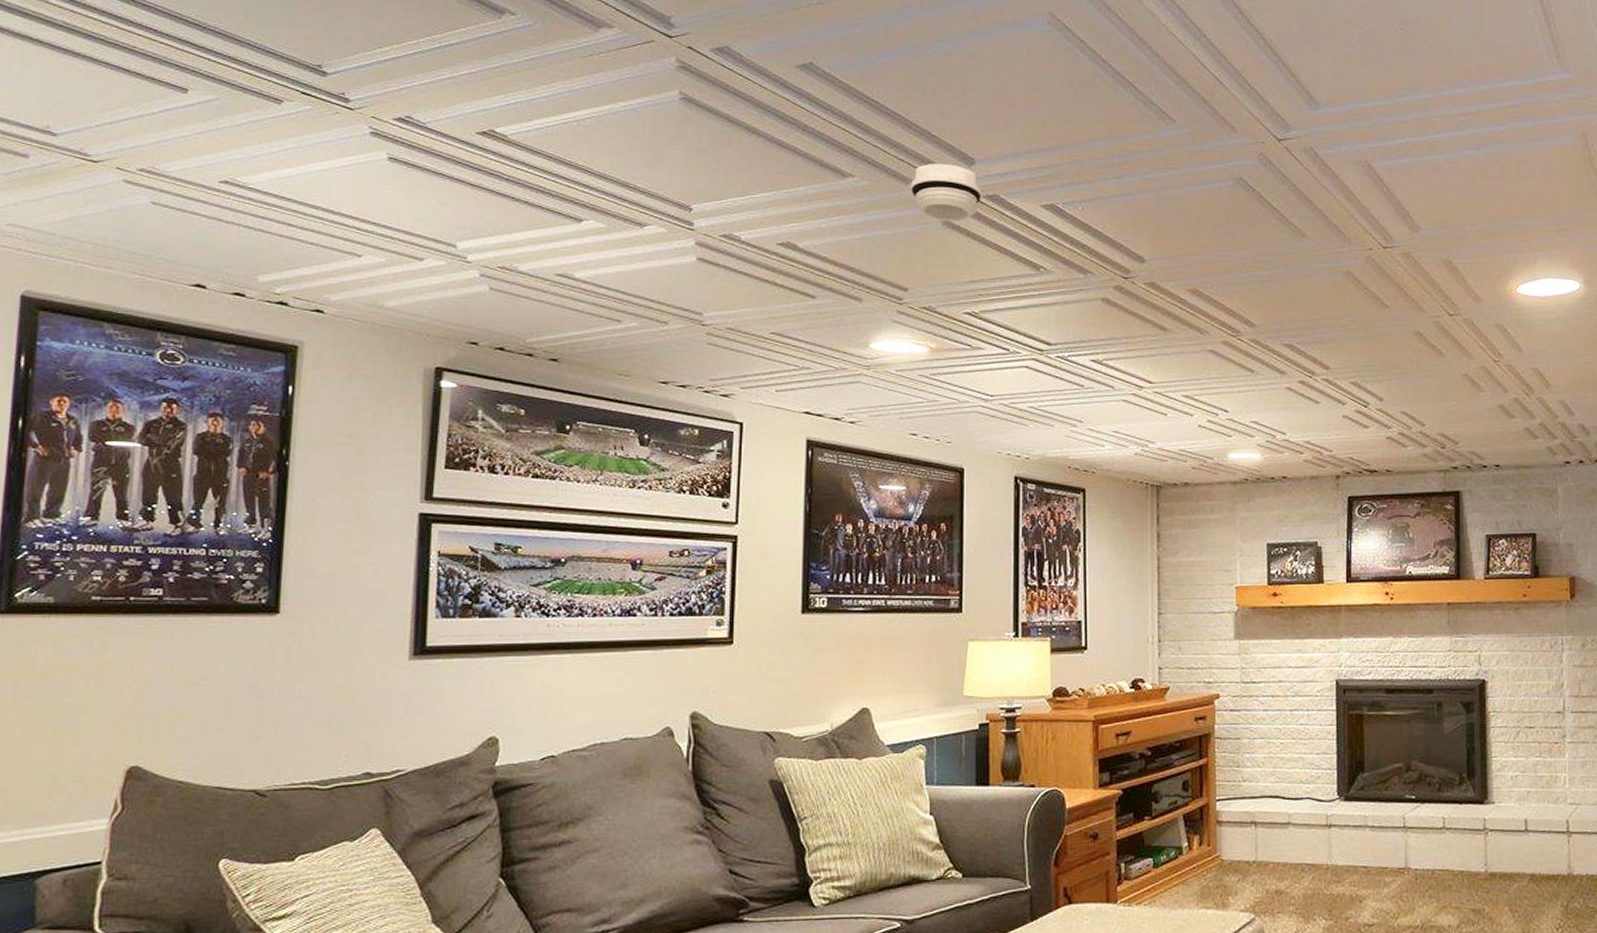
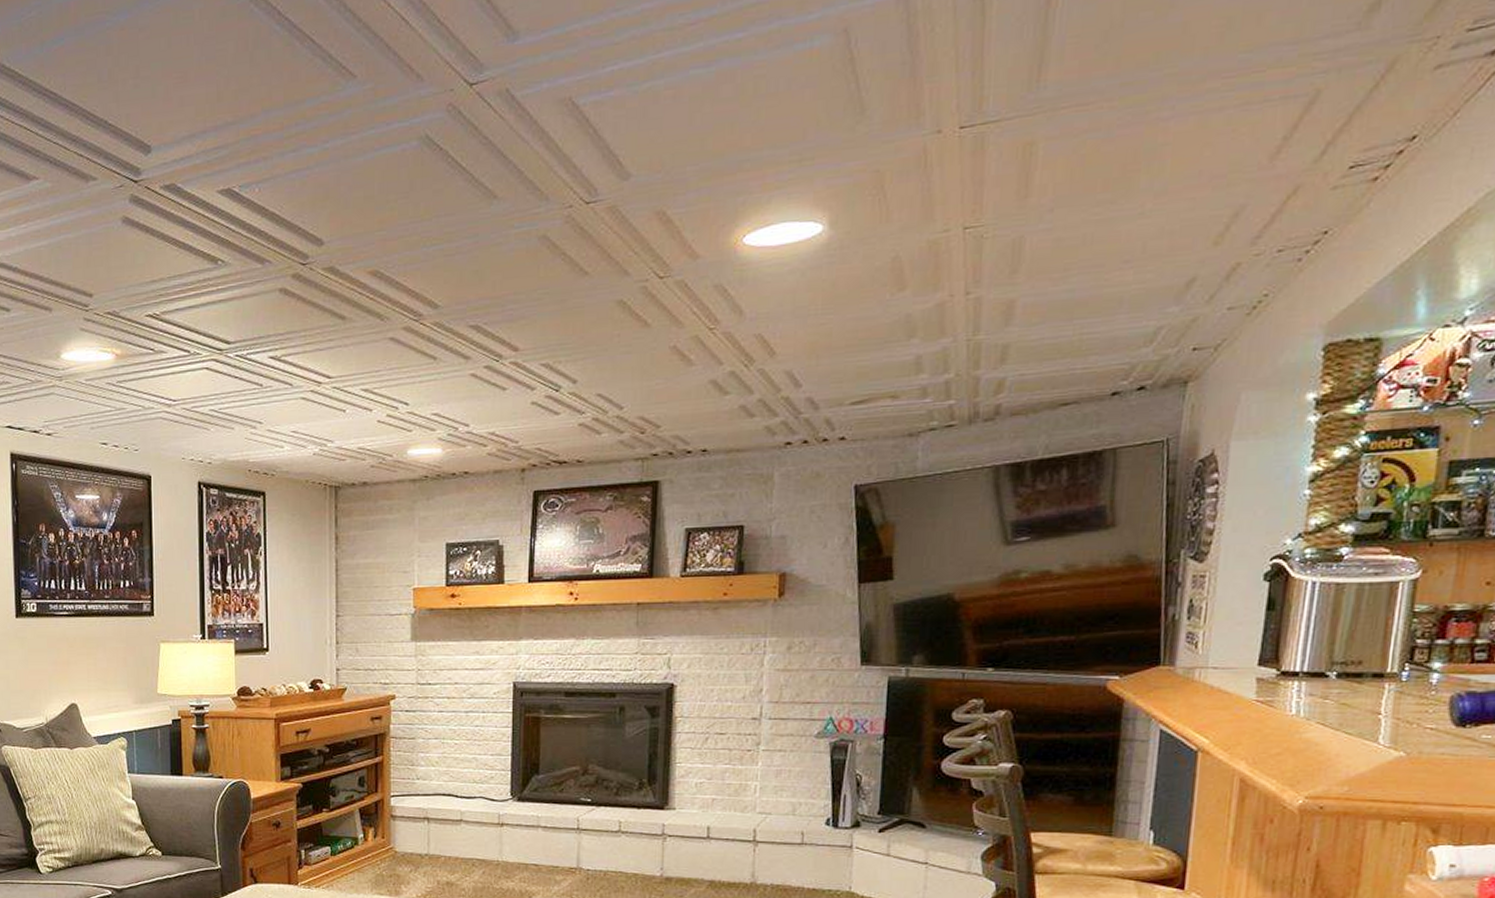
smoke detector: present [910,164,982,222] -> none [90,154,159,219]

